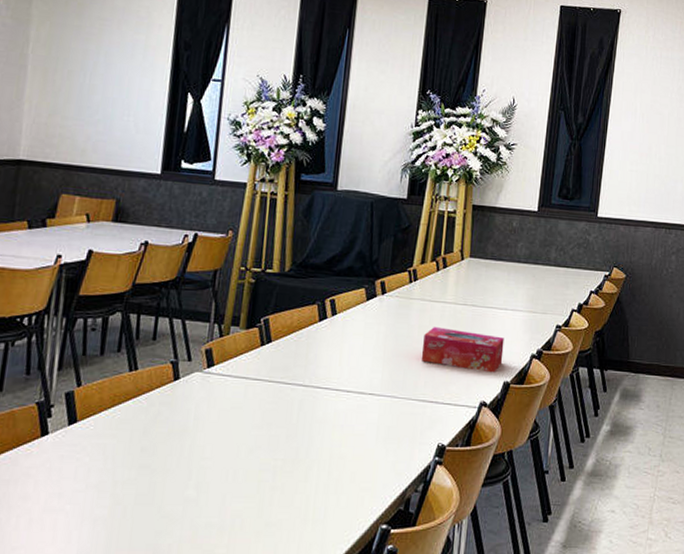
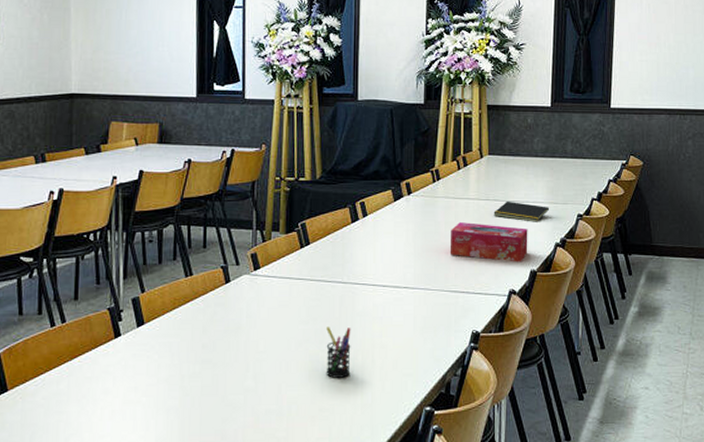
pen holder: none [276,433,309,490] -> present [326,327,351,378]
notepad: none [470,307,529,331] -> present [493,200,550,222]

